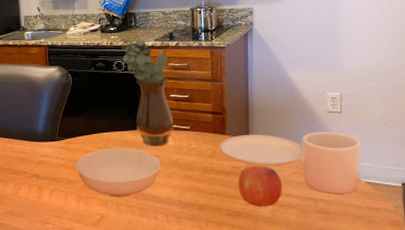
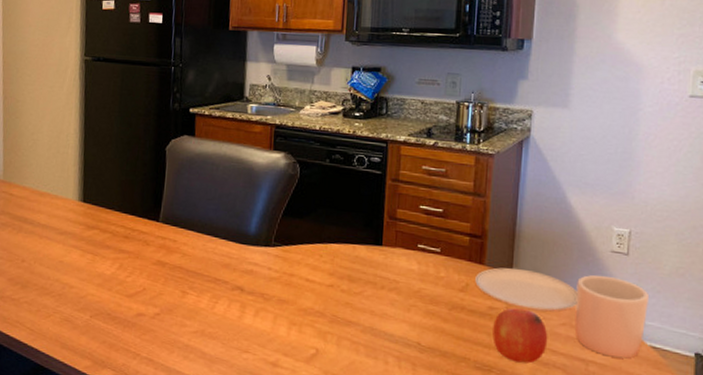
bowl: present [75,147,161,197] -> none [291,264,399,330]
vase: present [121,36,174,146] -> none [365,126,424,269]

